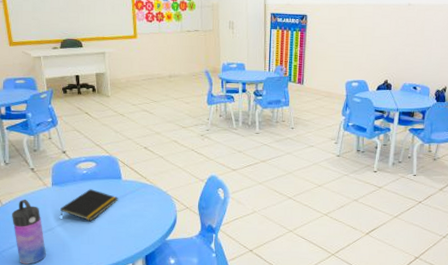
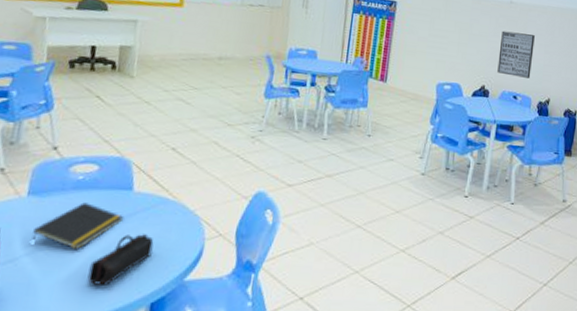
pencil case: none [101,209,141,244] -> present [87,234,154,286]
wall art: none [398,31,432,71] -> present [497,31,535,79]

